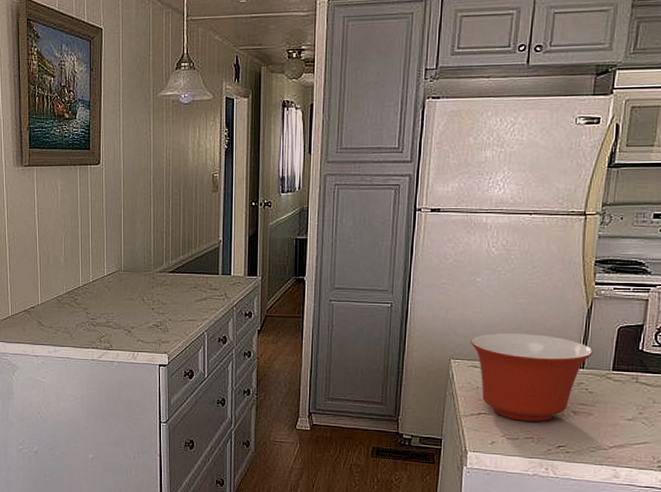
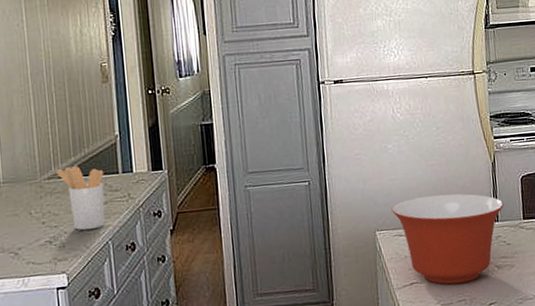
utensil holder: none [166,264,207,320] -> present [55,166,105,231]

